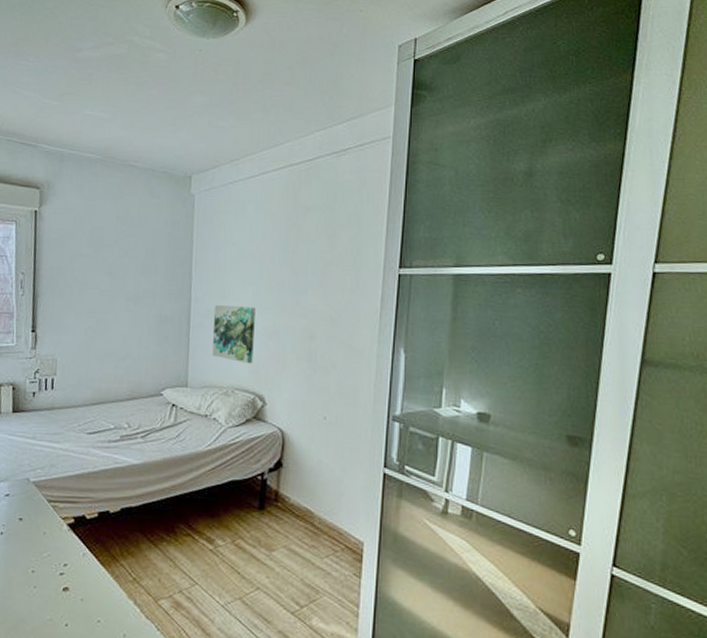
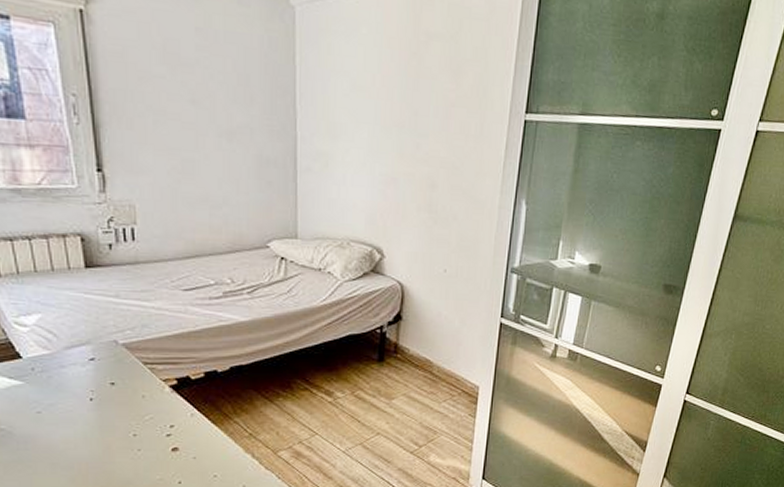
wall art: present [212,305,255,364] -> none [324,147,372,214]

